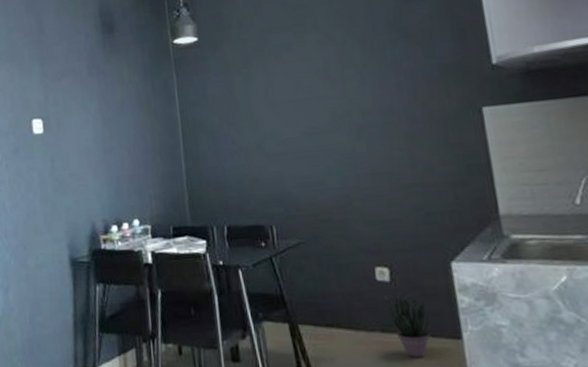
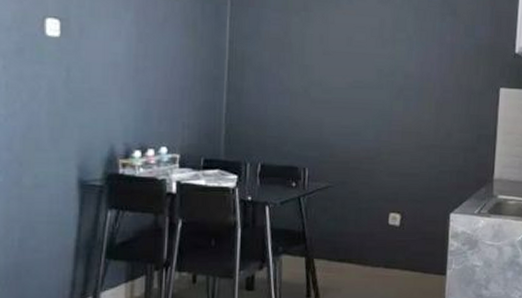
potted plant: present [384,291,431,358] -> none [392,235,425,289]

